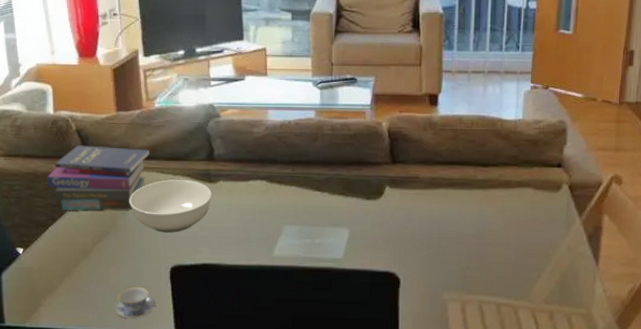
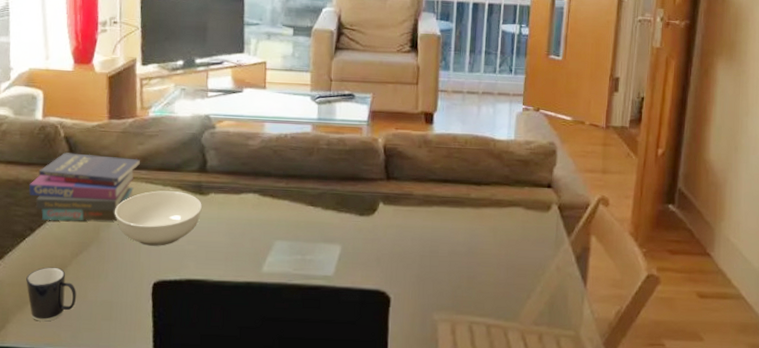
mug: none [53,254,100,305] -> present [26,267,76,322]
teacup: present [114,286,155,319] -> none [89,302,134,338]

